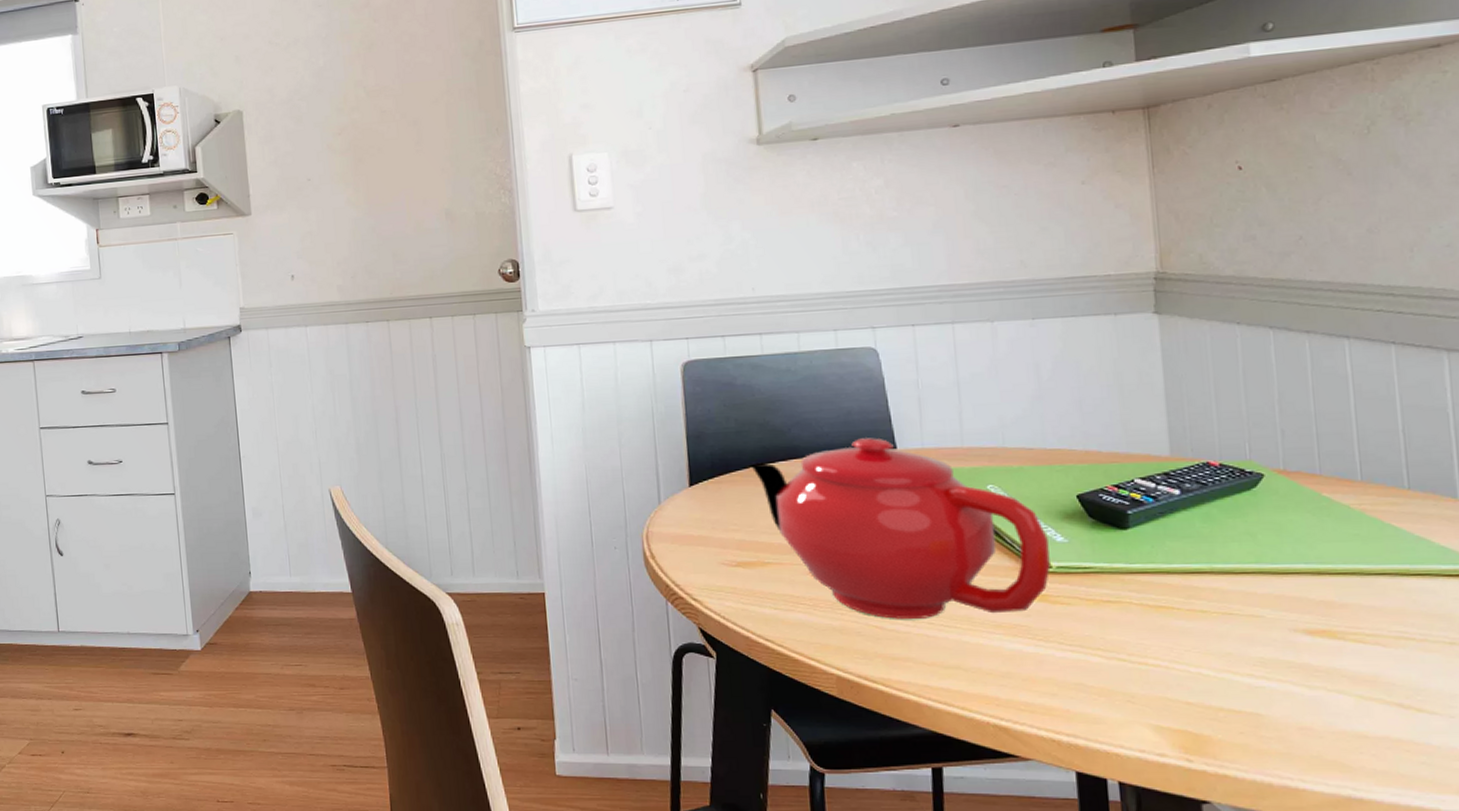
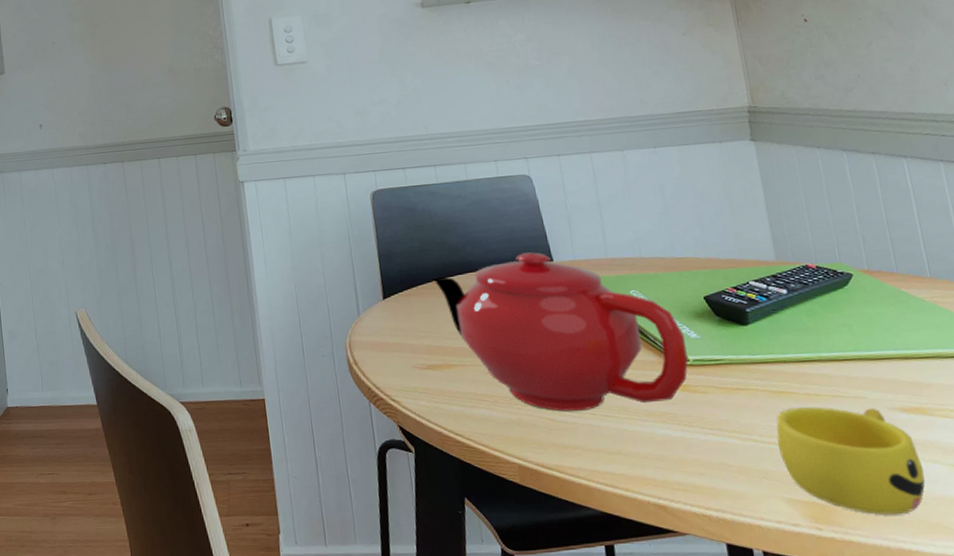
cup: none [1149,625,1325,748] -> present [776,407,925,515]

